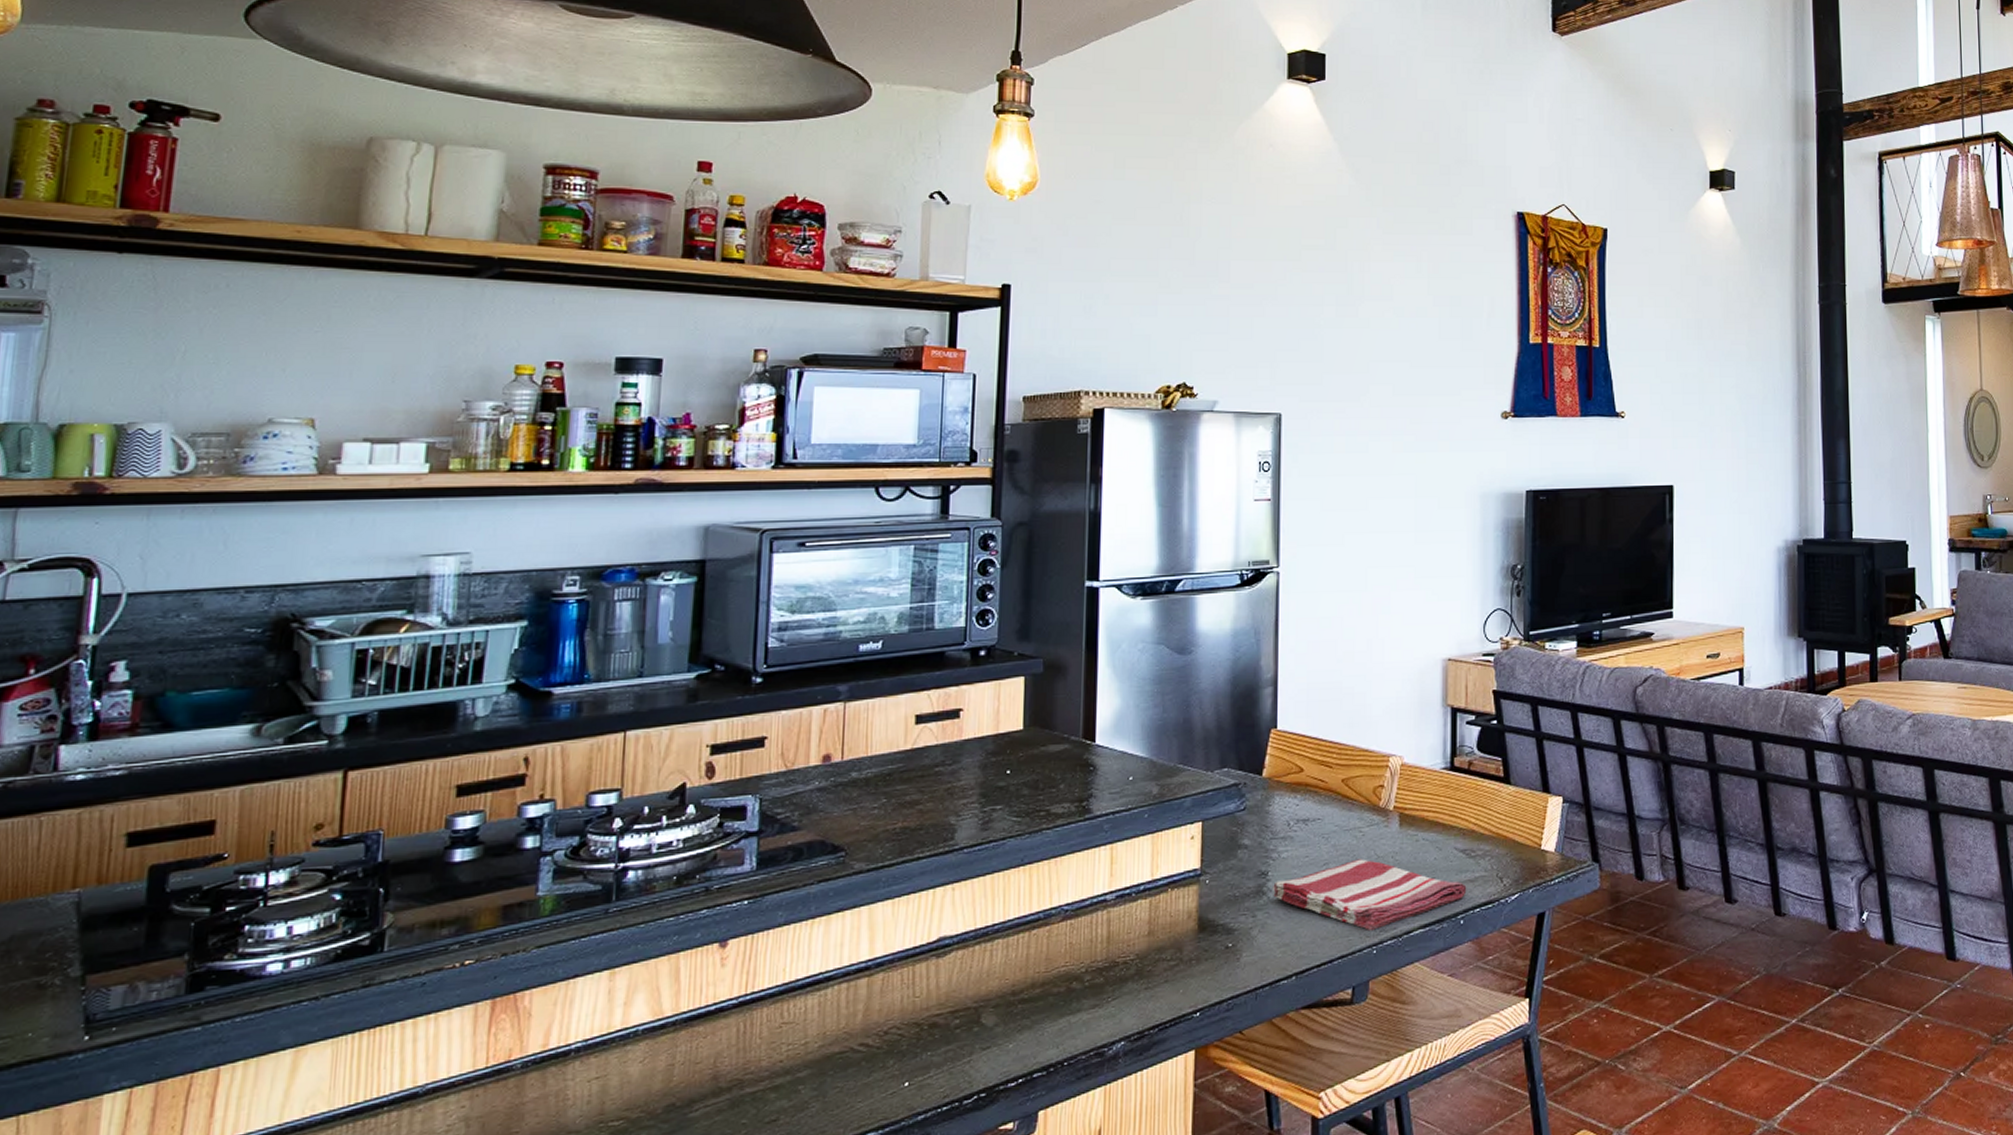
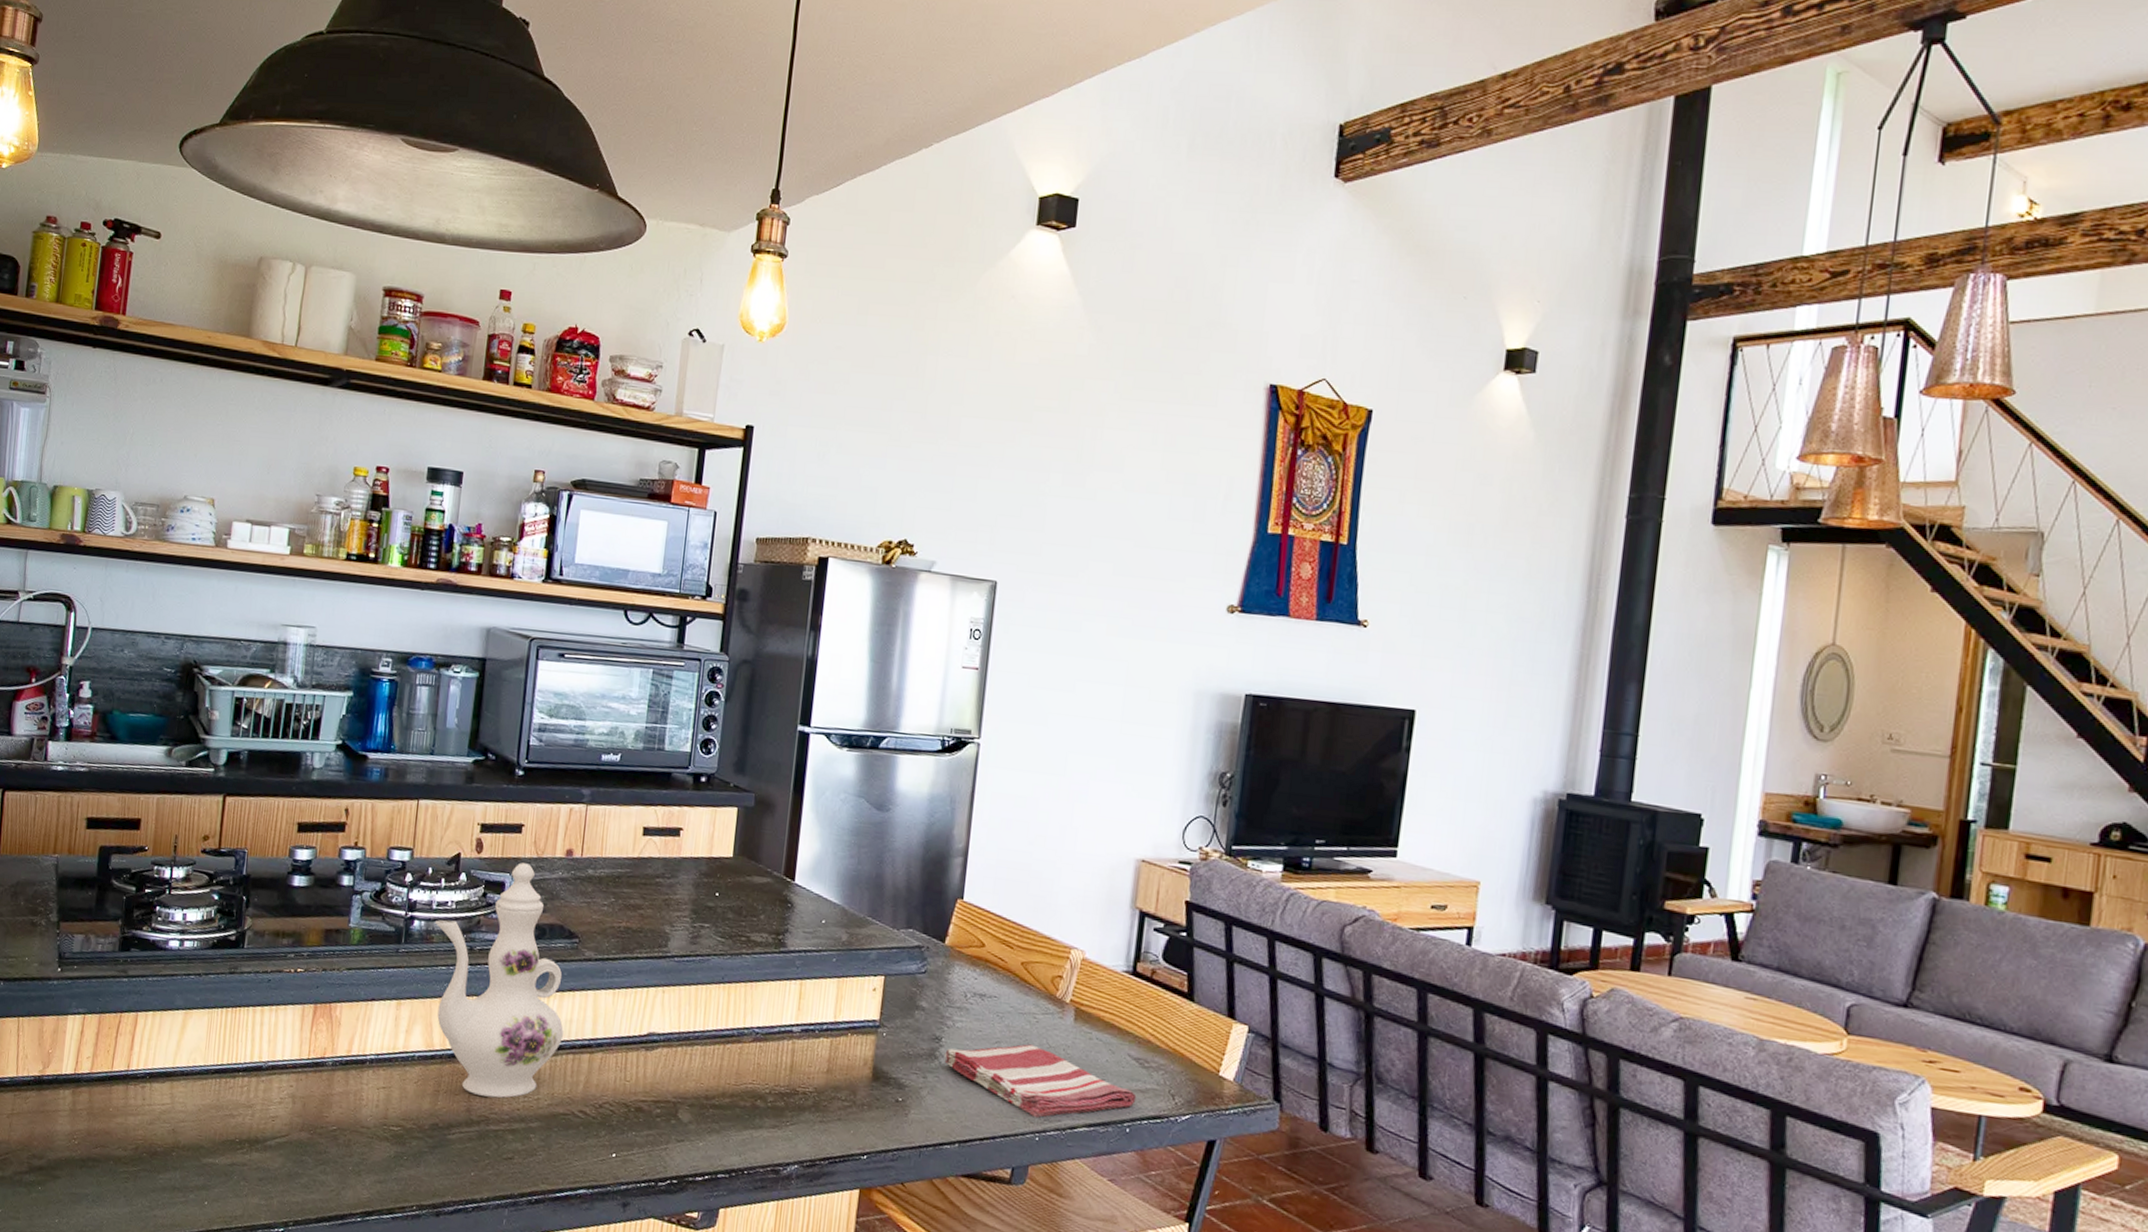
ewer: none [655,779,833,1058] -> present [434,862,564,1098]

